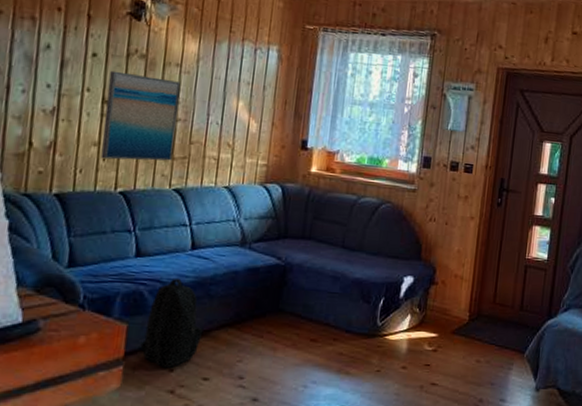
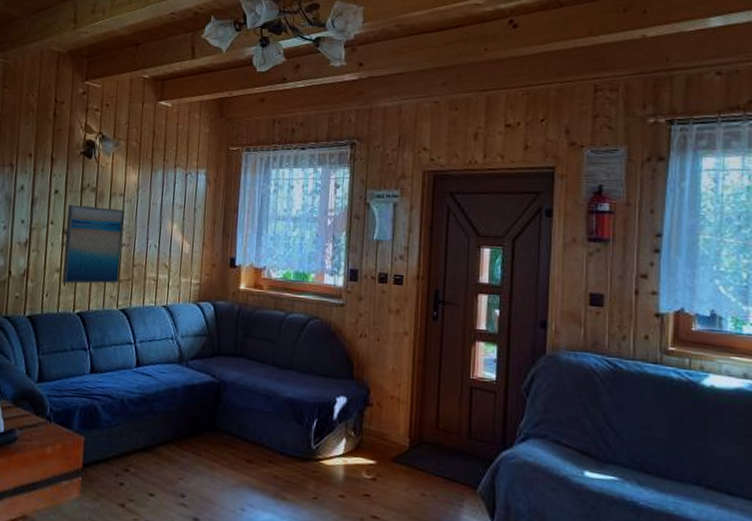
backpack: present [140,278,202,368] -> none [95,393,147,482]

